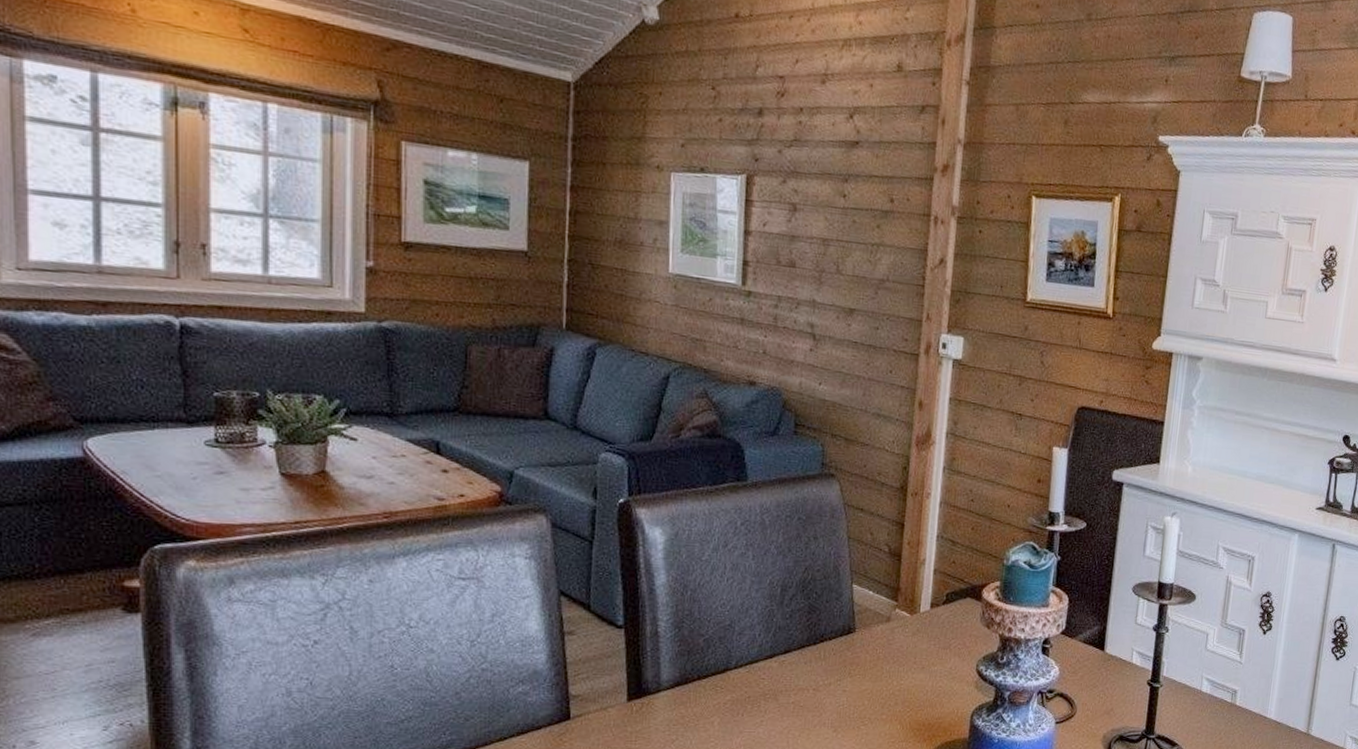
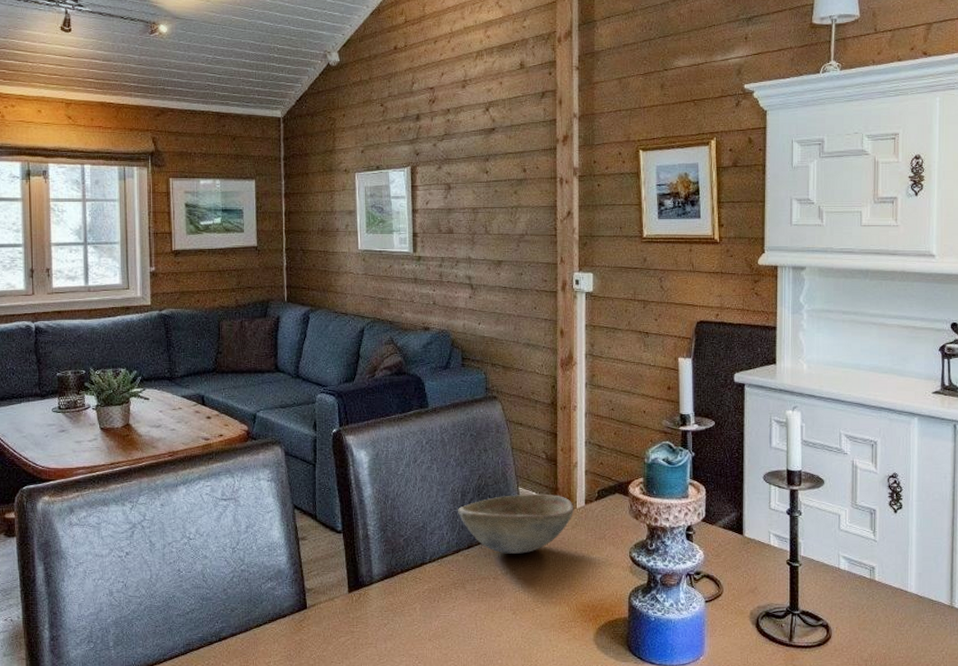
bowl: none [775,593,918,662] -> present [458,494,574,554]

